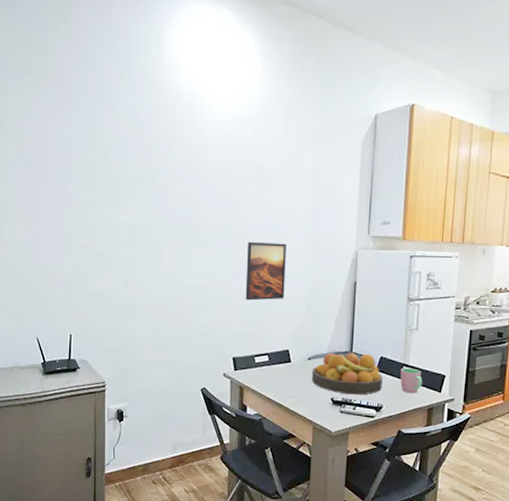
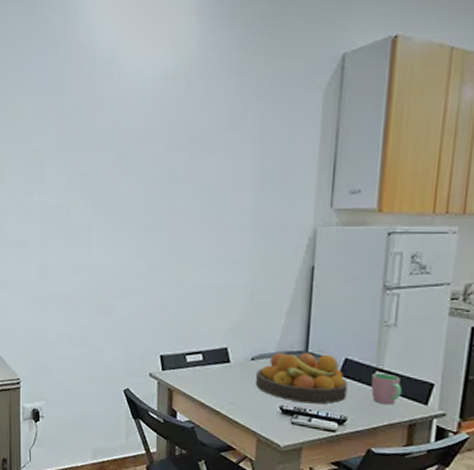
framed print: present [245,242,286,301] -> none [174,221,225,290]

